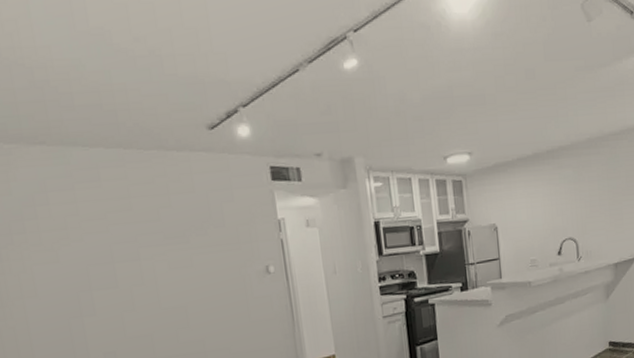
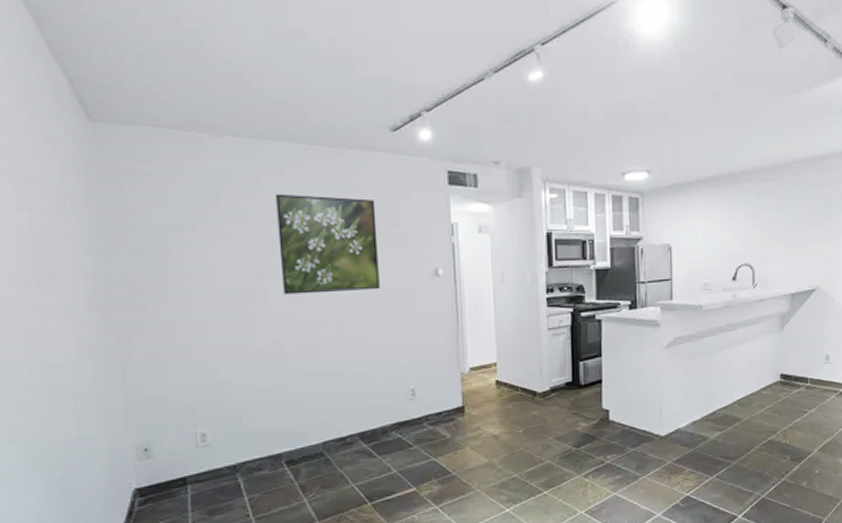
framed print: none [94,200,212,305] -> present [276,193,380,295]

